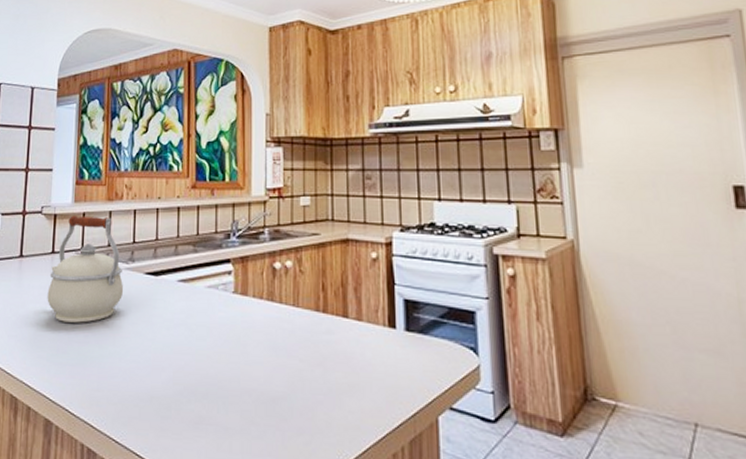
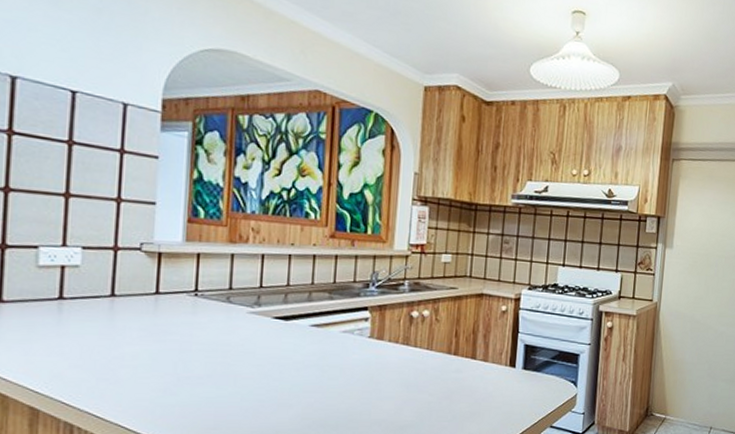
kettle: present [47,215,124,323] -> none [149,255,248,365]

